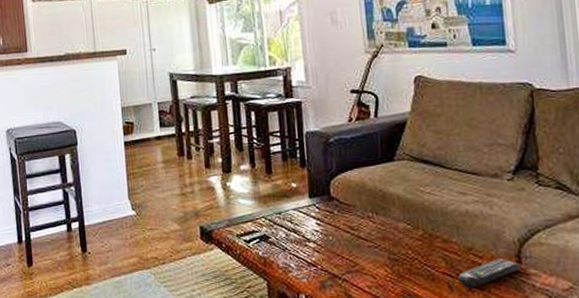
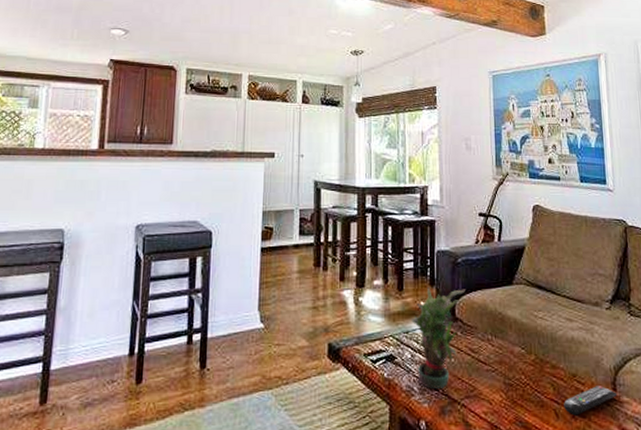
potted plant: none [283,168,340,265] -> present [411,287,465,389]

